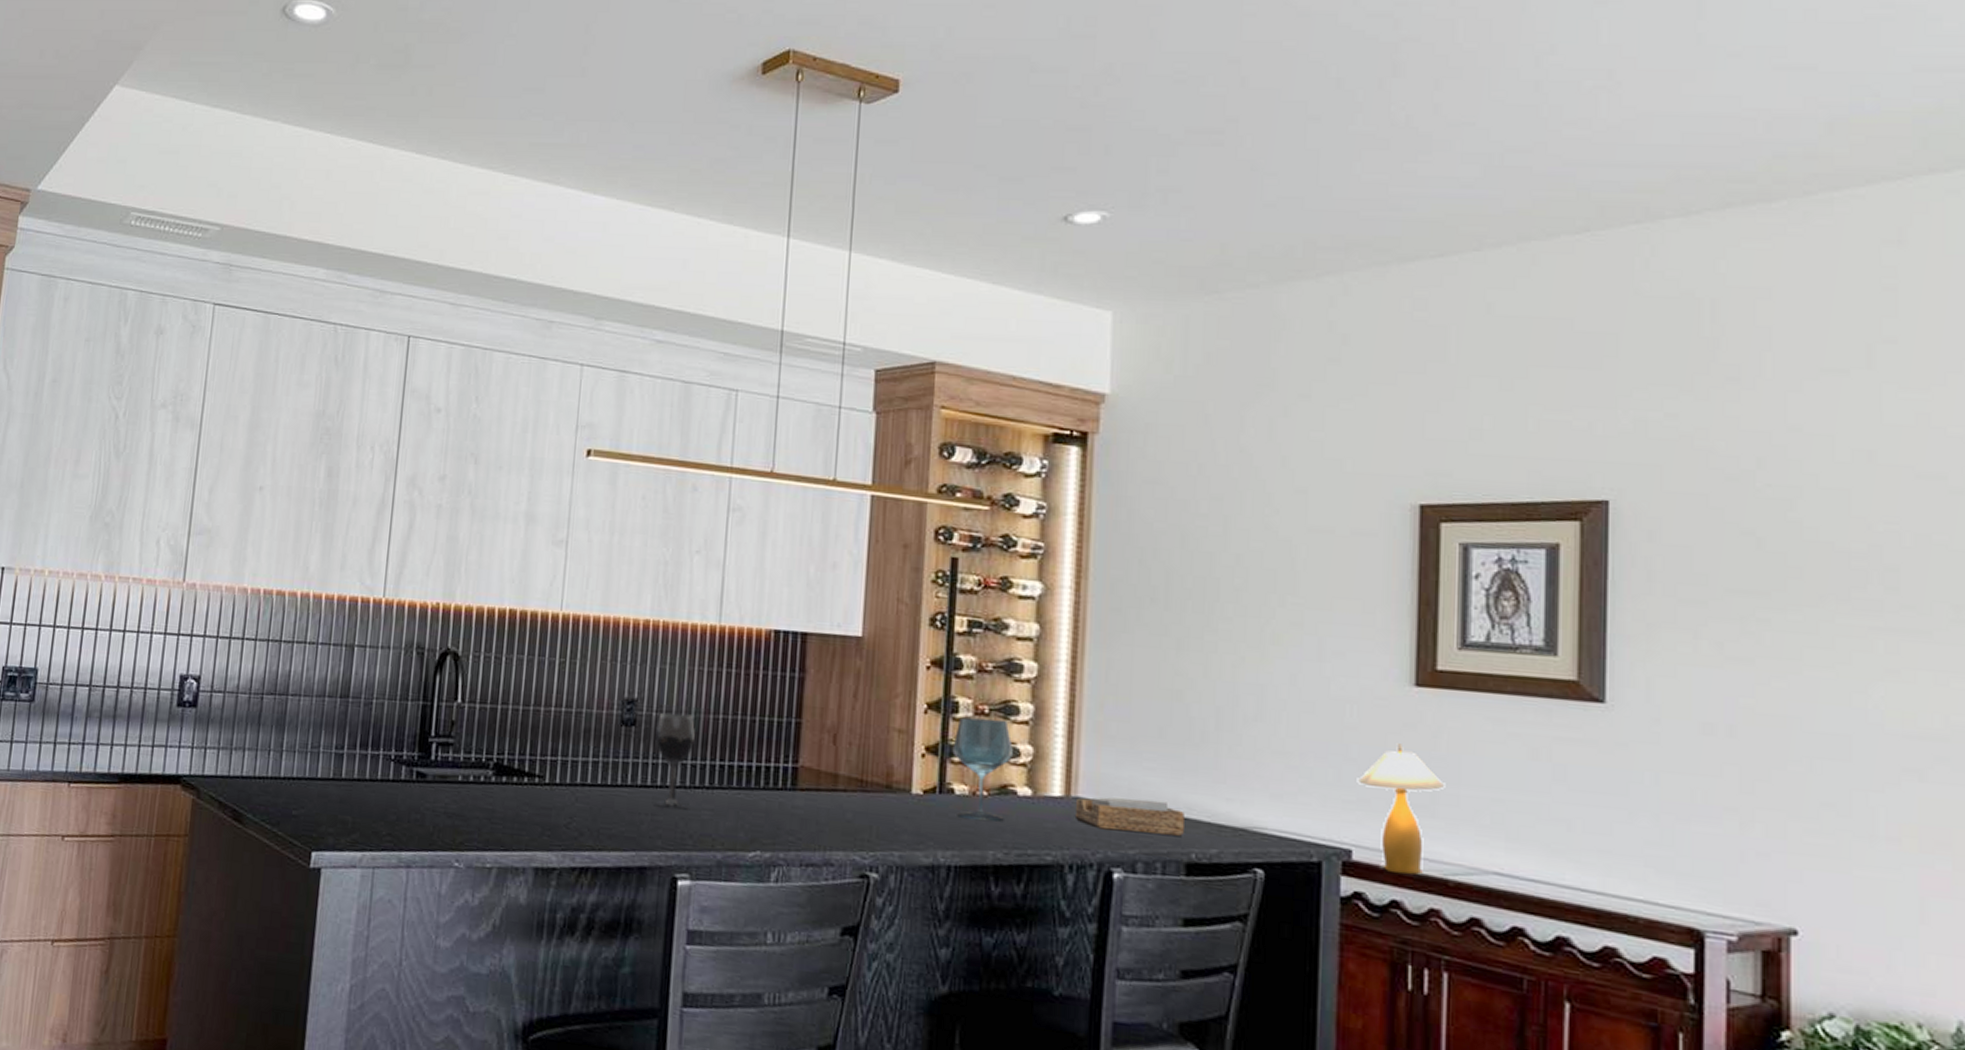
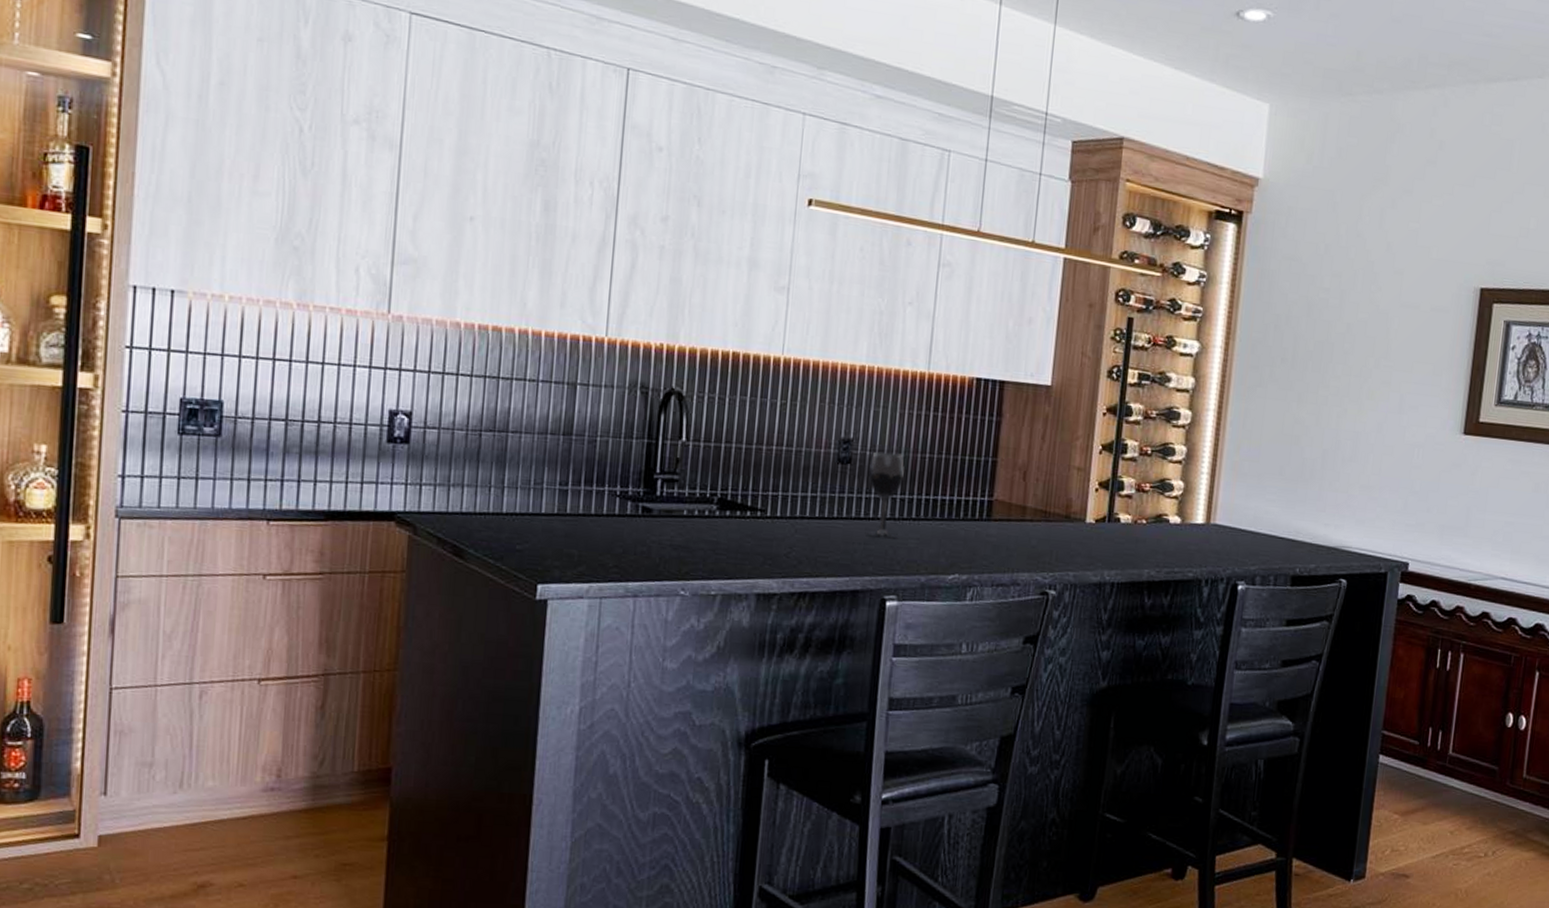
wine glass: present [952,717,1013,822] -> none [1120,457,1168,546]
napkin holder: present [1074,797,1186,836] -> none [1212,524,1294,555]
table lamp: present [1358,743,1446,875] -> none [1418,479,1476,581]

